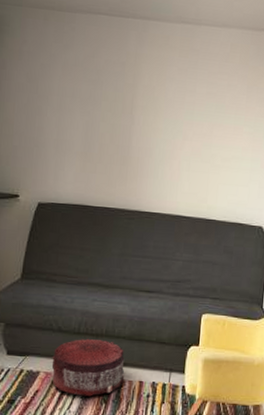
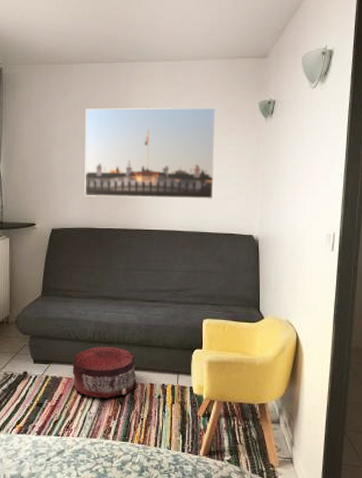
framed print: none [79,67,235,184] -> present [85,108,216,199]

